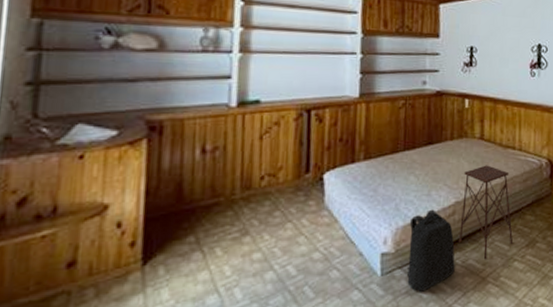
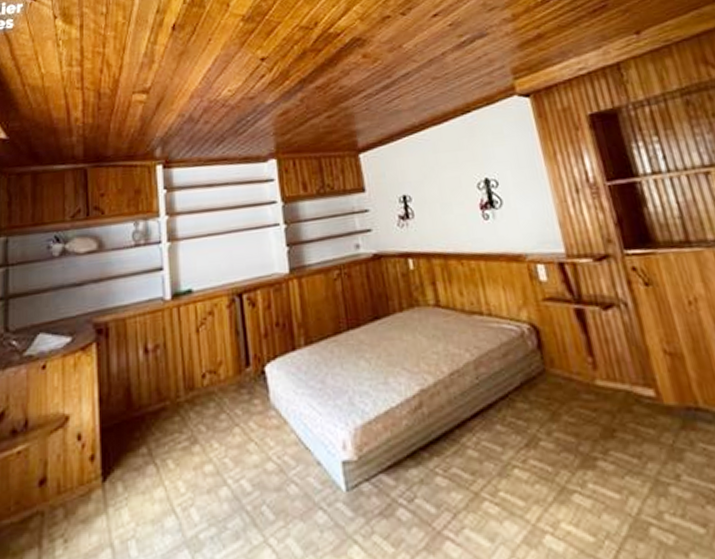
backpack: present [407,209,455,293] -> none [370,401,436,515]
side table: present [459,165,514,260] -> none [424,338,507,468]

